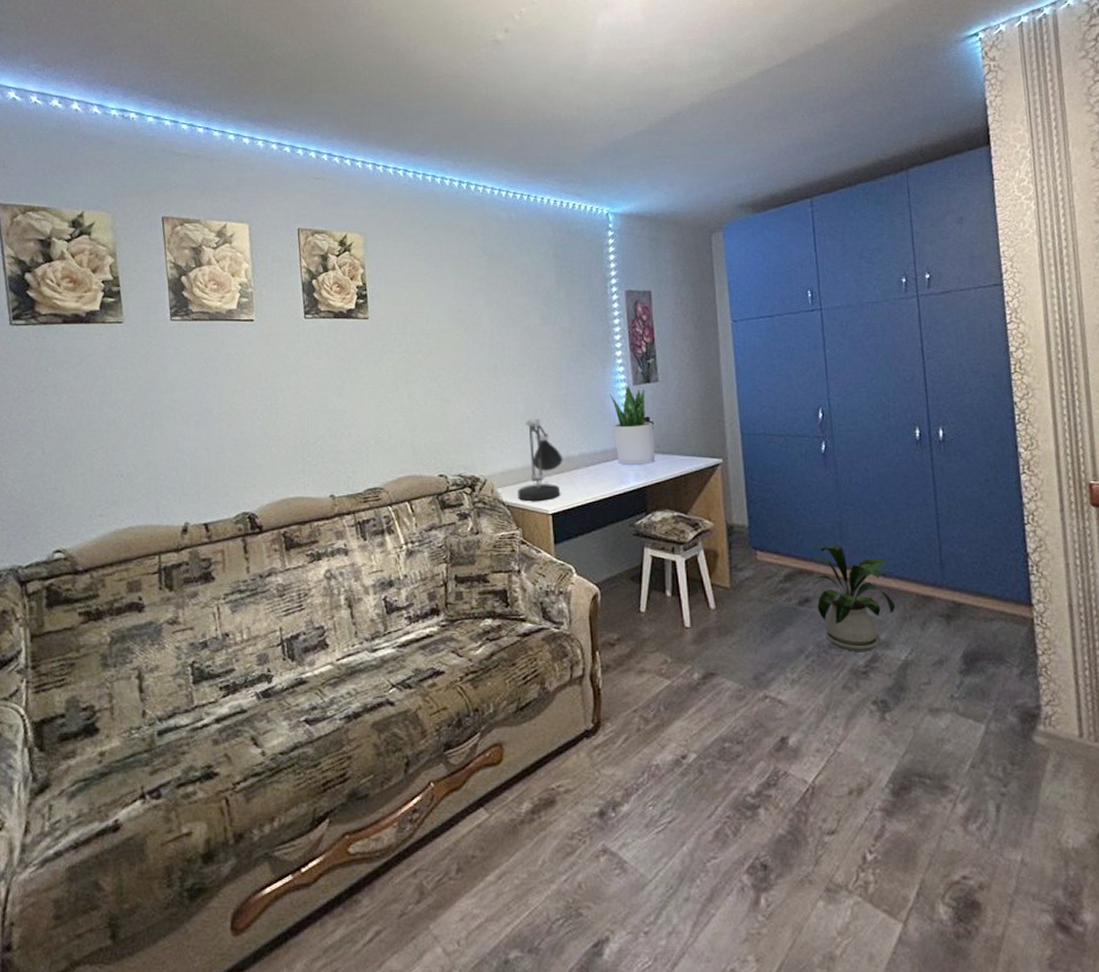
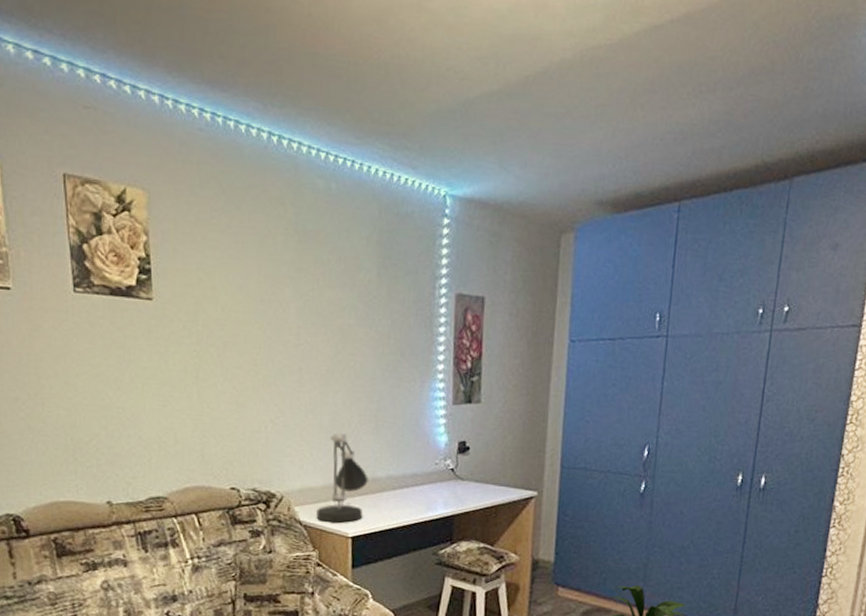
planter: present [609,386,655,465] -> none [425,405,470,492]

